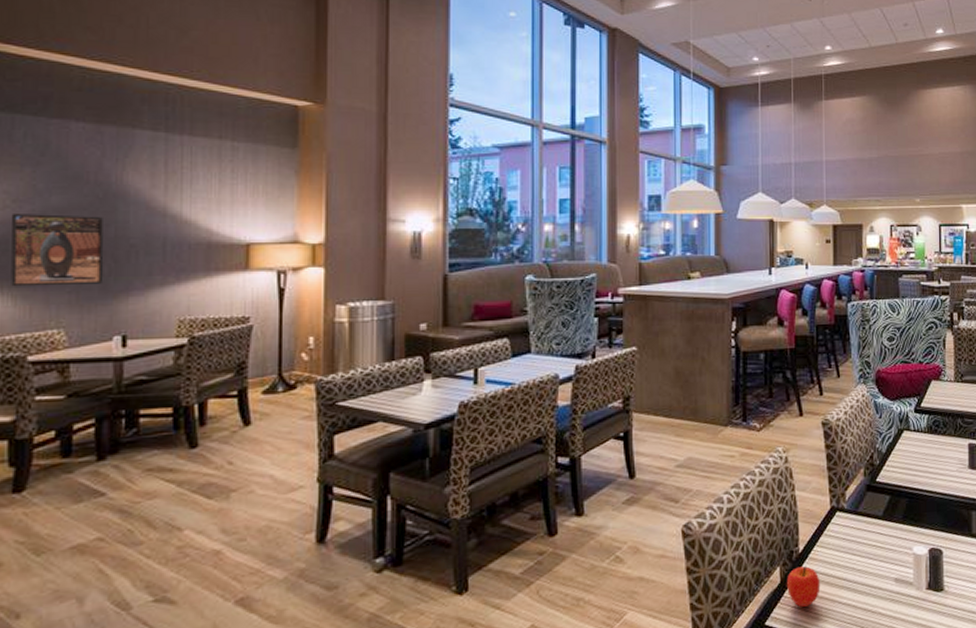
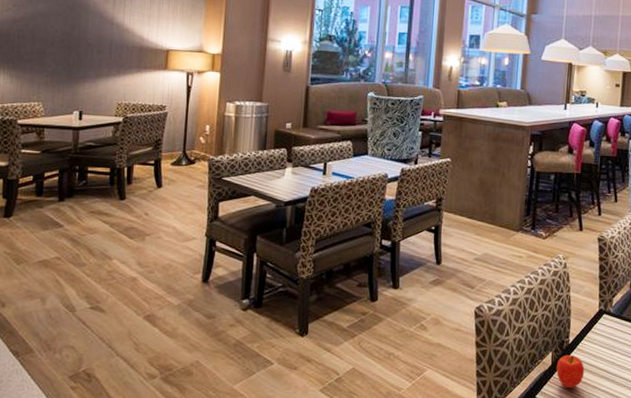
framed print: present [10,214,105,287] -> none [10,15,72,71]

